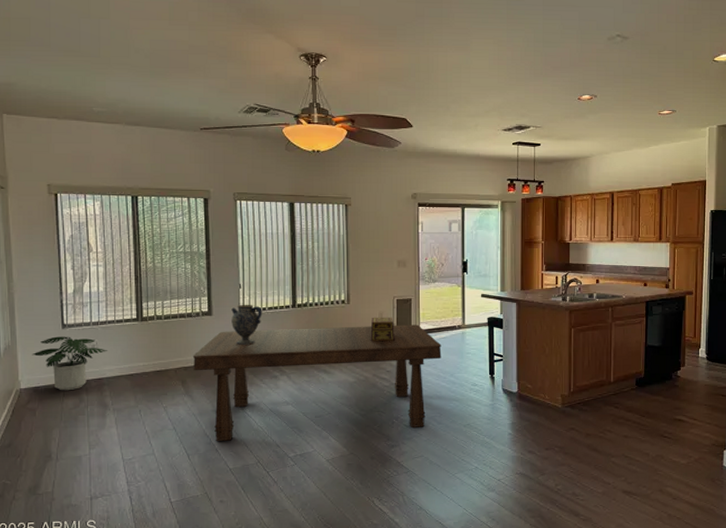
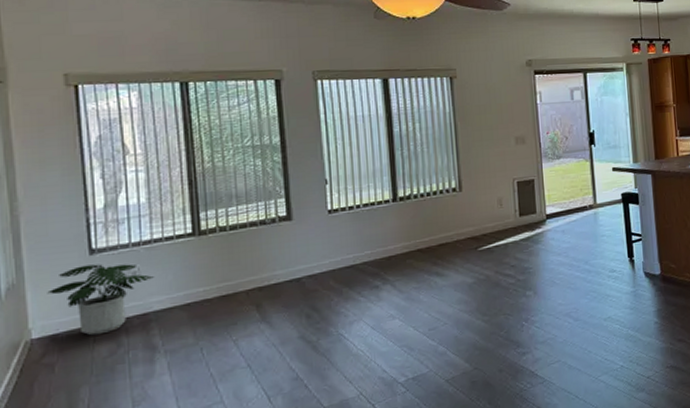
dining table: present [192,324,442,441] -> none [269,208,573,375]
ceramic jug: present [231,304,262,345] -> none [317,202,356,253]
decorative box: present [370,317,395,342] -> none [488,202,518,234]

